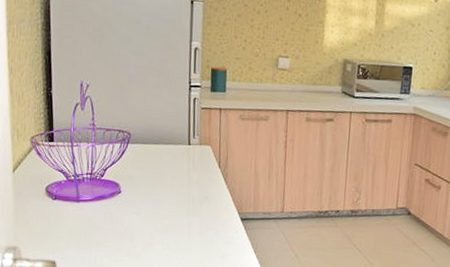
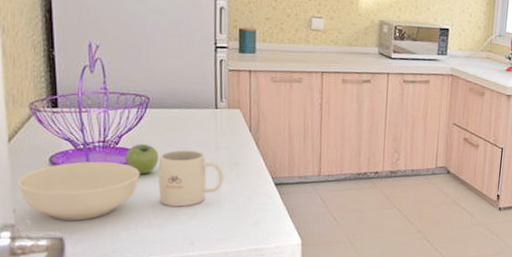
bowl: none [19,191,121,247] -> present [17,161,140,221]
fruit: none [109,176,138,205] -> present [125,143,160,174]
mug: none [136,183,195,238] -> present [157,149,224,207]

